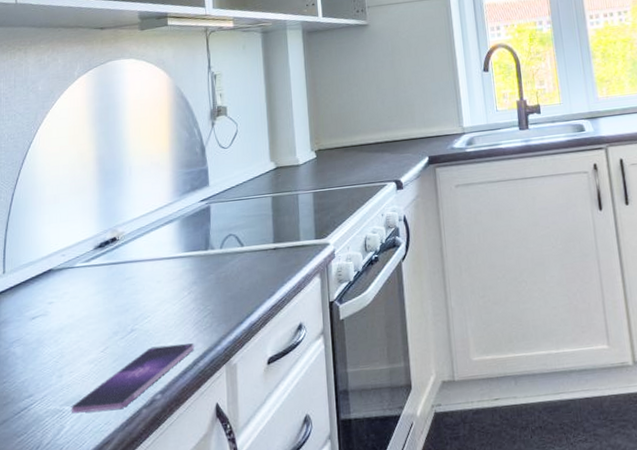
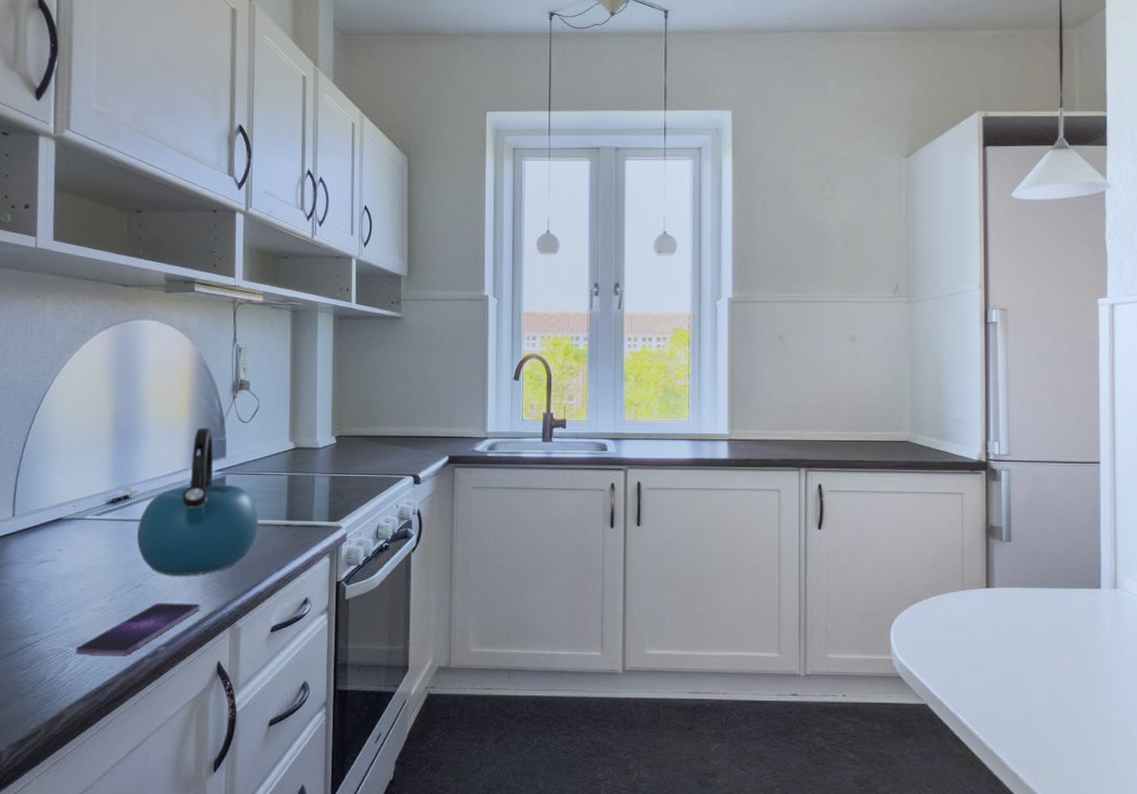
kettle: none [127,158,246,317] -> present [137,427,258,576]

